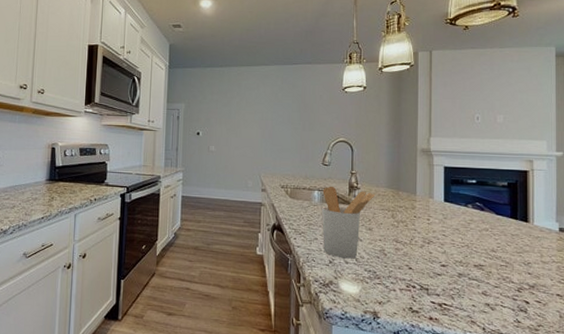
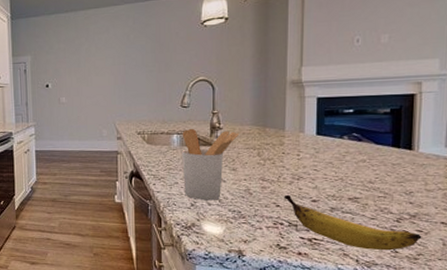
banana: none [415,257,541,320] -> present [284,194,422,251]

